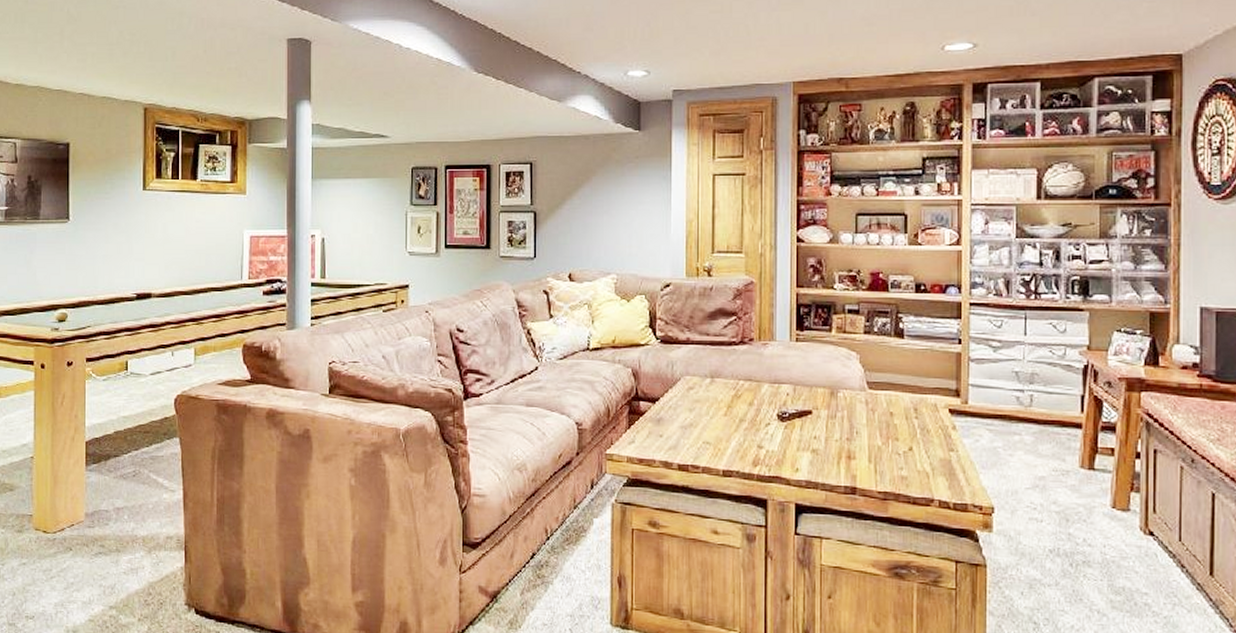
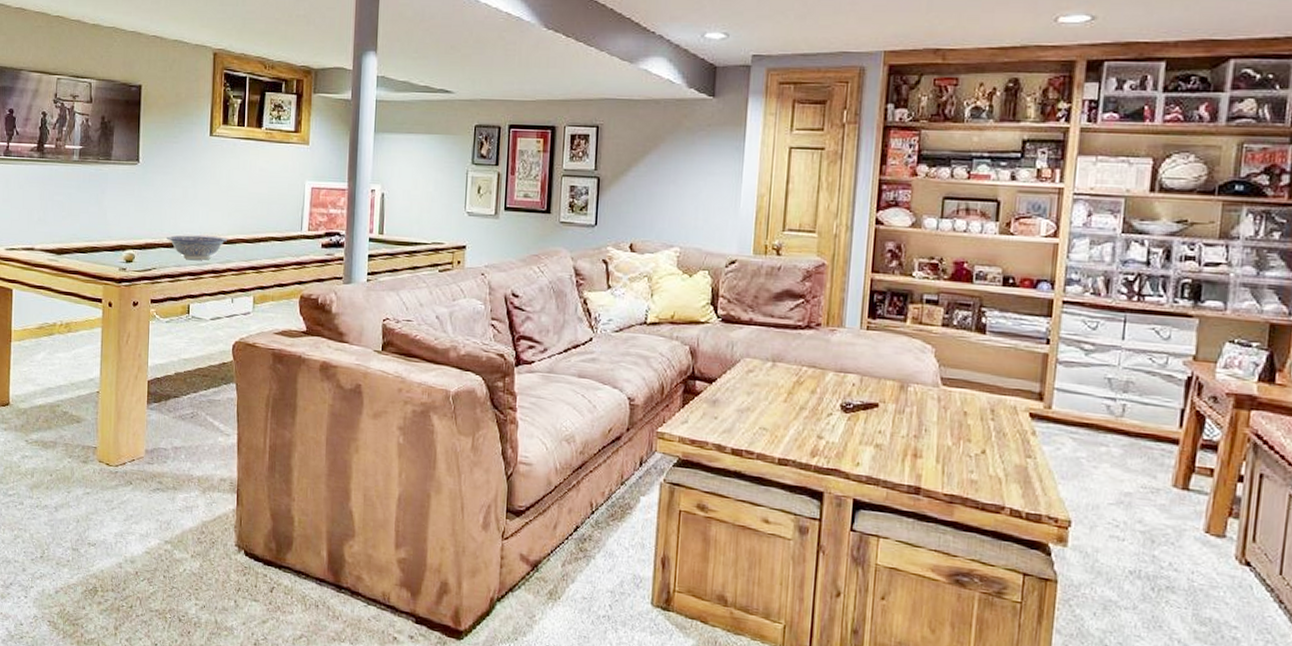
decorative bowl: none [100,291,166,316] -> present [165,235,228,260]

